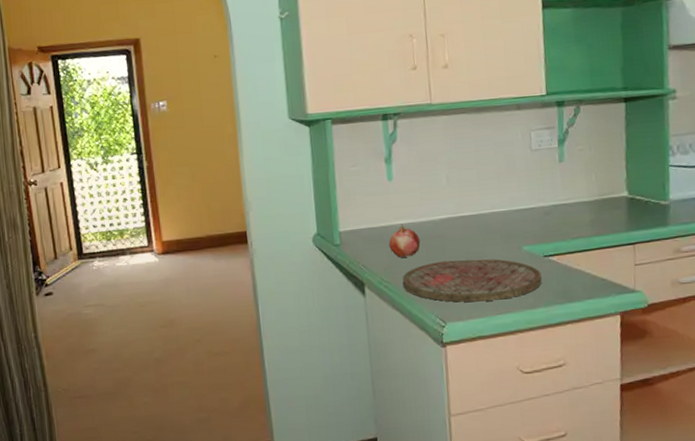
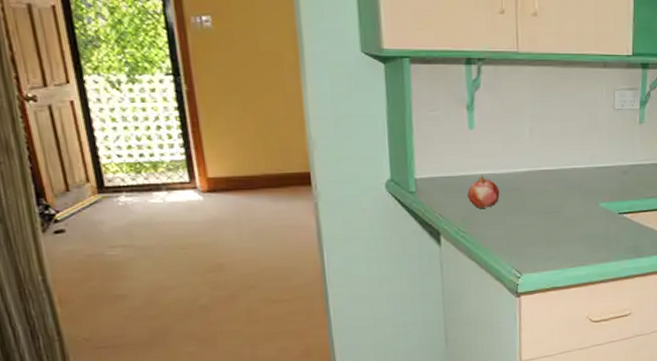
cutting board: present [402,259,542,302] -> none [479,213,615,255]

